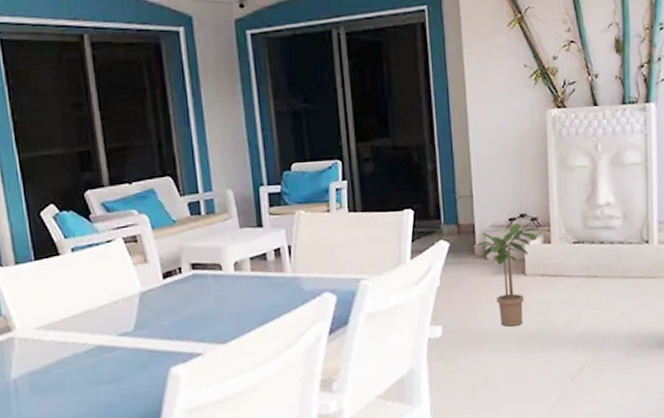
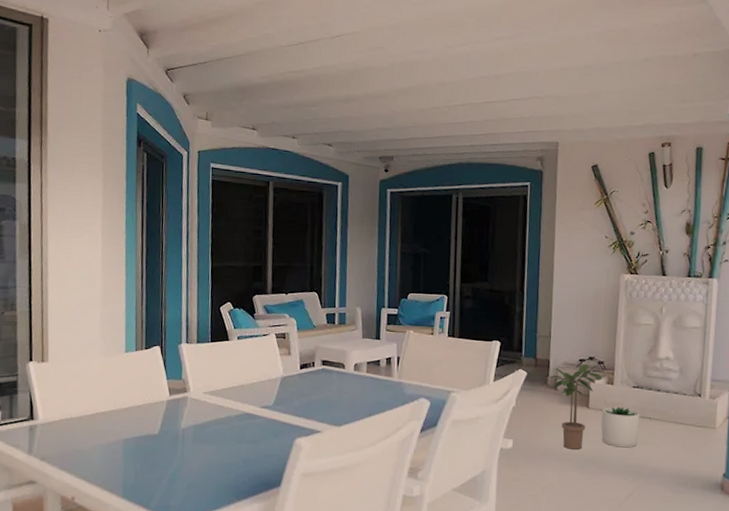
planter: none [540,267,585,316] -> present [601,406,640,448]

